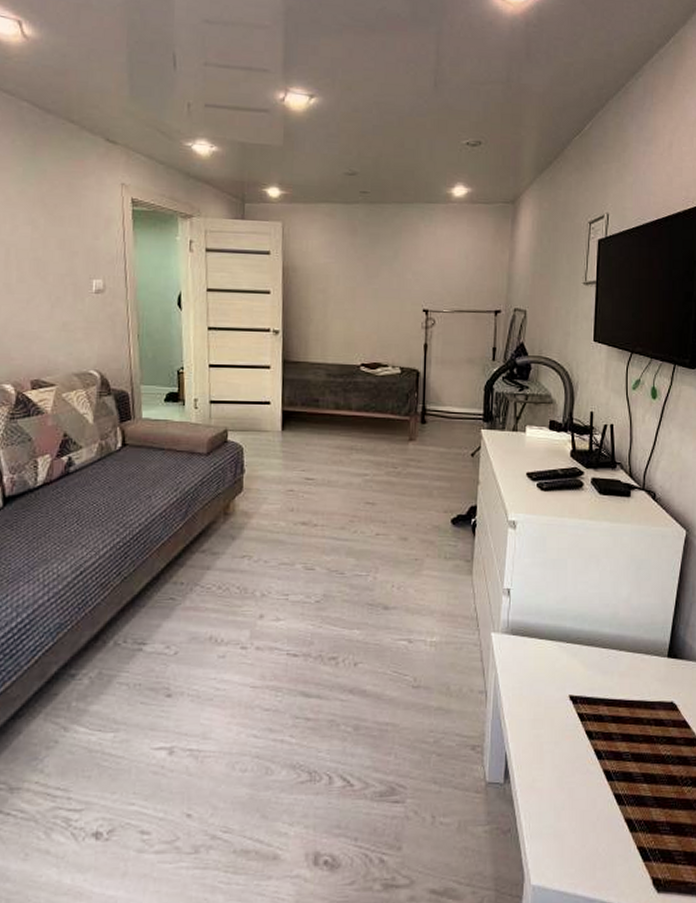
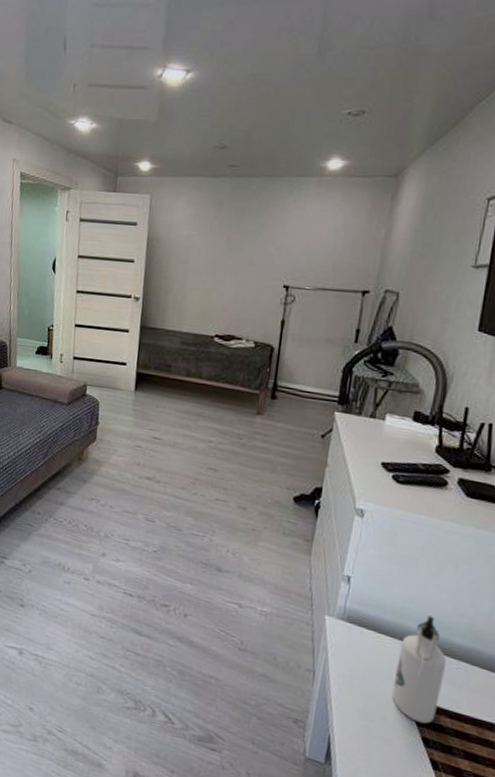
water bottle: none [556,612,598,717] -> present [391,615,446,724]

